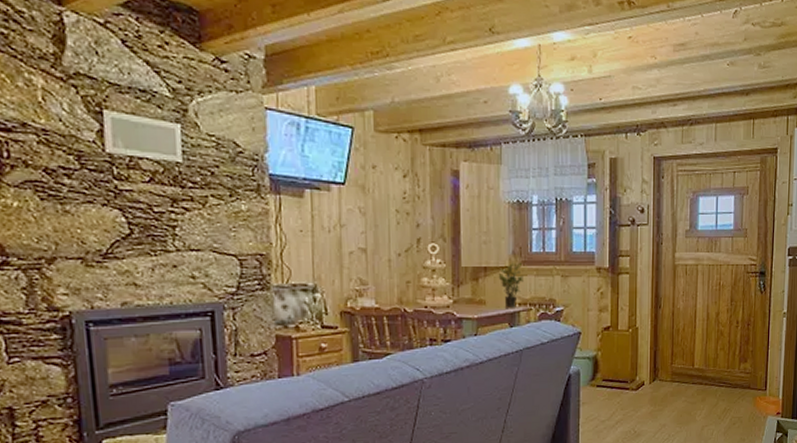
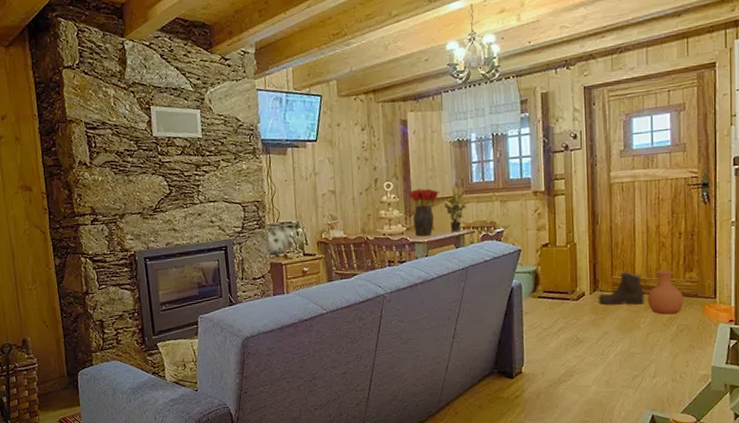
bouquet: none [456,255,495,312] -> present [407,188,440,237]
boot: none [657,360,702,396] -> present [598,271,644,305]
vase: none [704,360,738,407] -> present [647,270,684,315]

